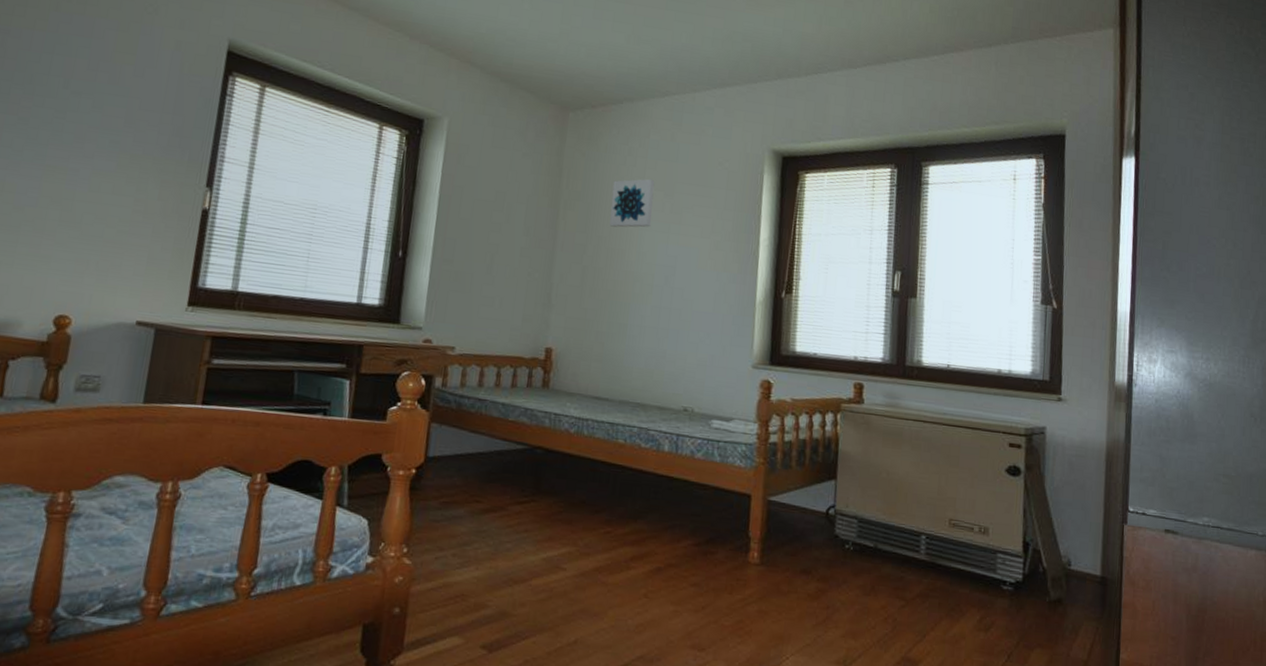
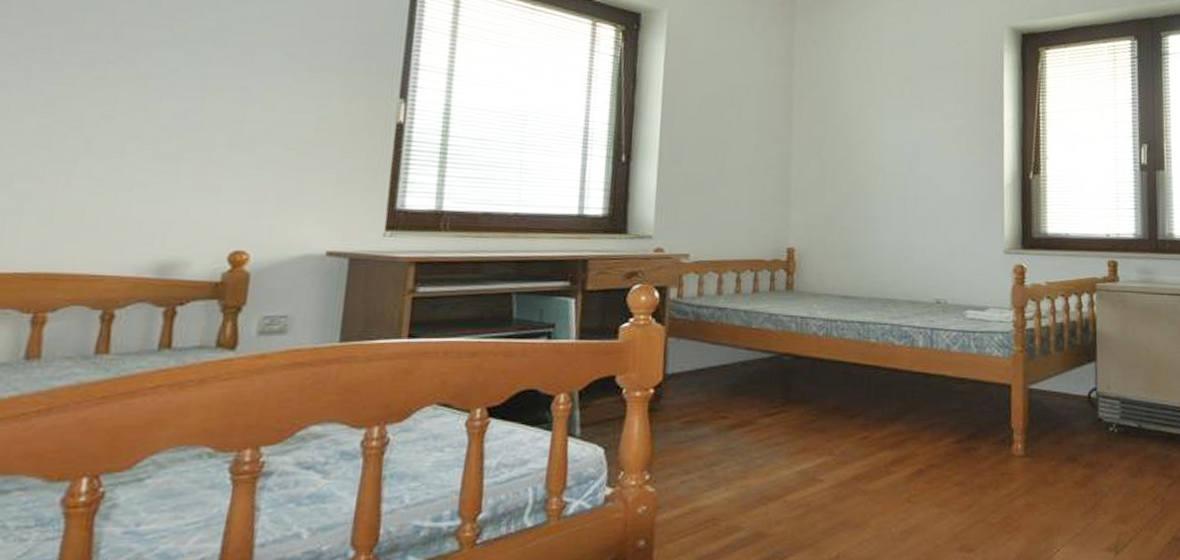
wall art: present [609,178,655,228] -> none [847,63,892,116]

